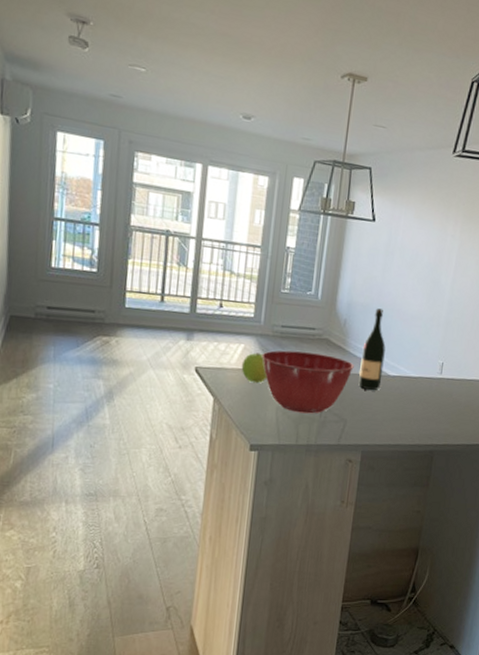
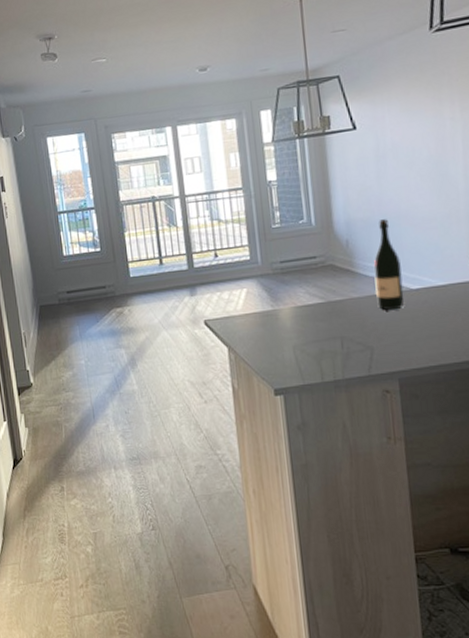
apple: present [241,352,268,384] -> none [248,293,277,326]
mixing bowl: present [262,350,354,414] -> none [266,281,368,349]

